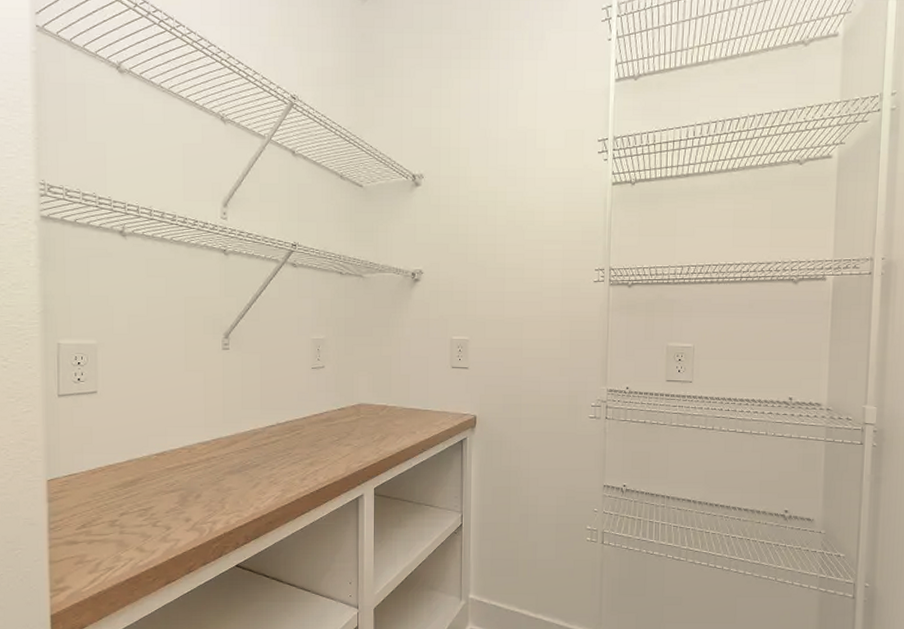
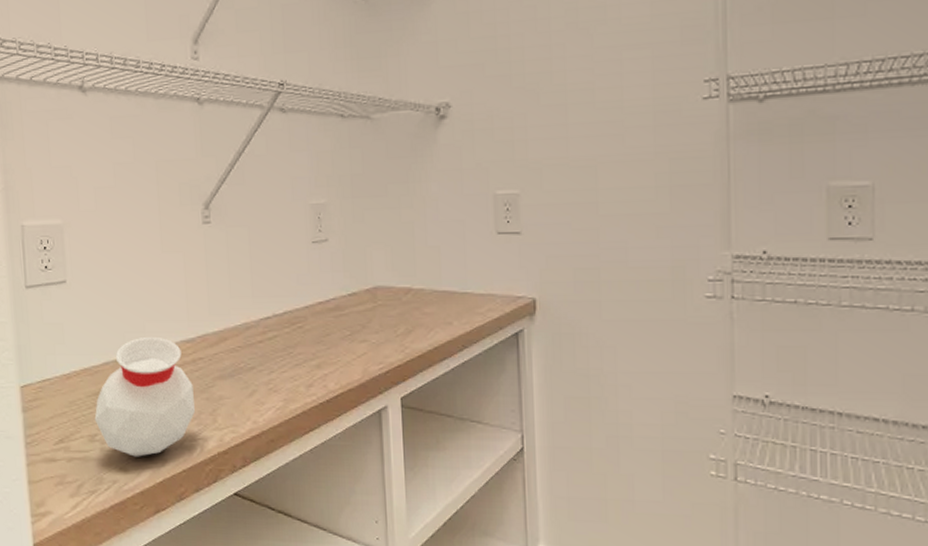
jar: none [116,439,206,538] -> present [94,336,195,457]

